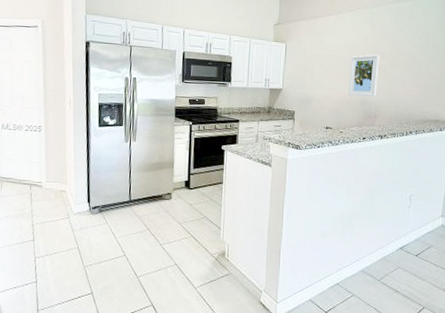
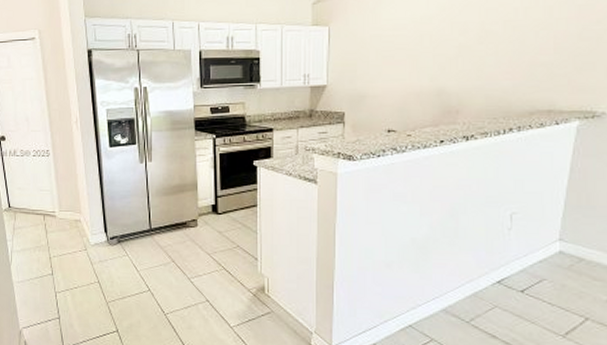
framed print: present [349,54,380,97] -> none [418,27,462,87]

